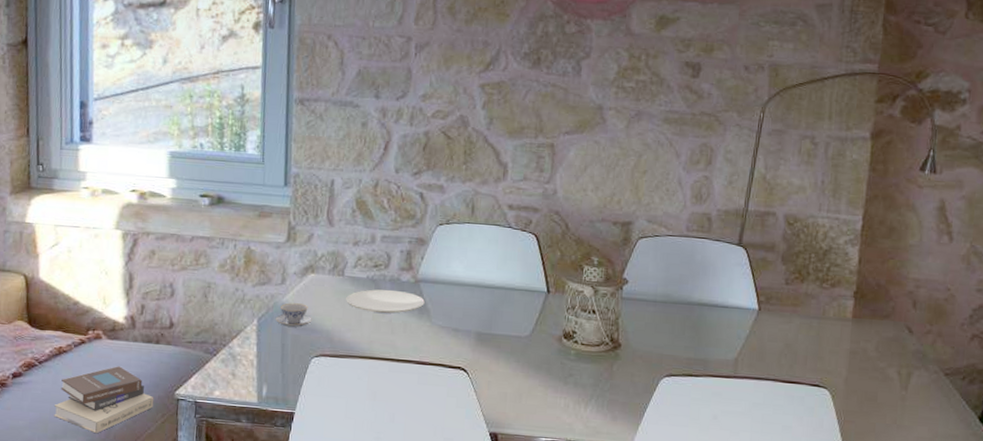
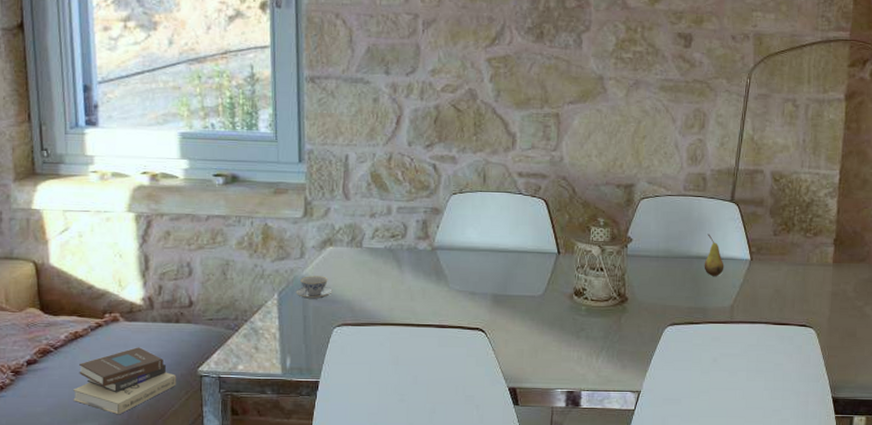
plate: present [346,289,425,314] -> none [365,258,442,282]
fruit: none [706,279,729,326] -> present [704,234,724,276]

